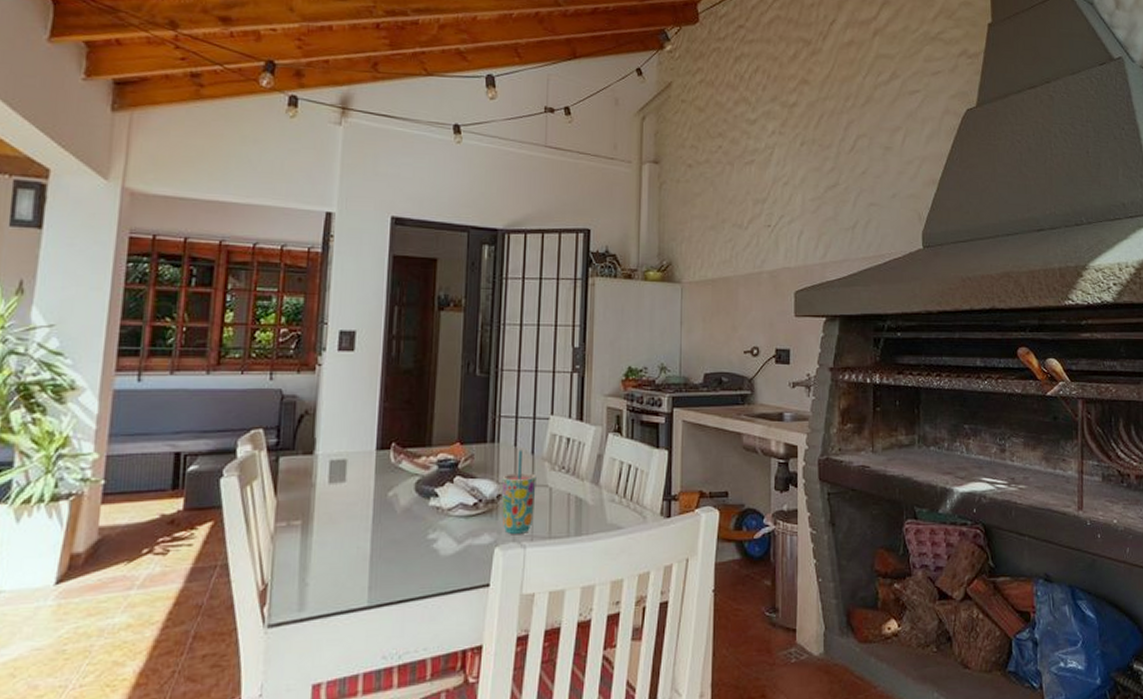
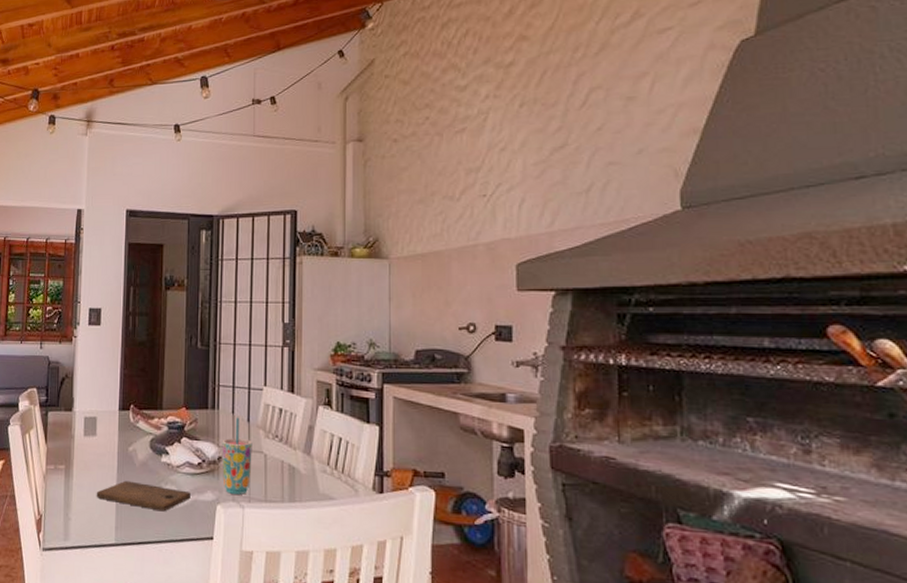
cutting board: none [343,531,464,563] -> present [96,480,191,512]

